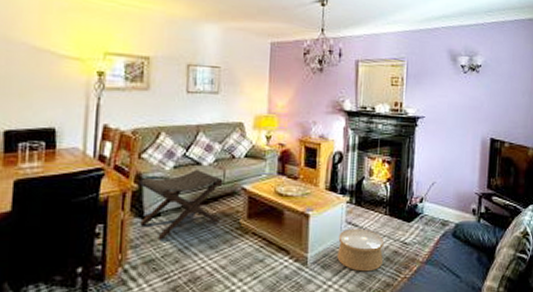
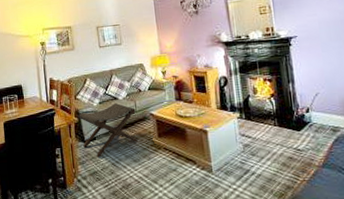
woven basket: present [337,228,384,272] -> none [235,139,280,177]

